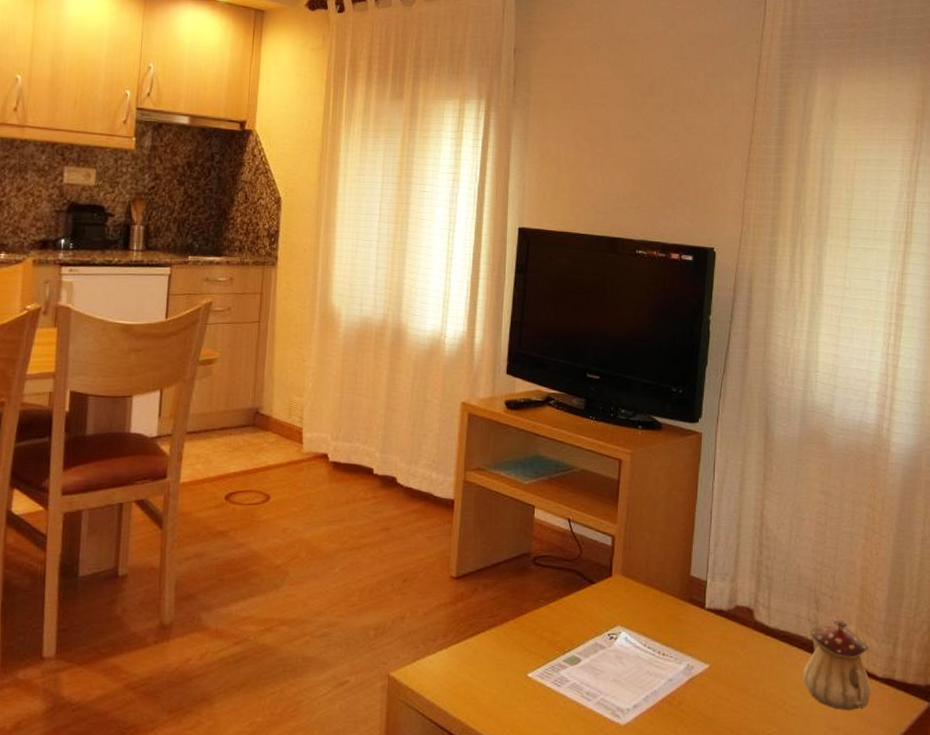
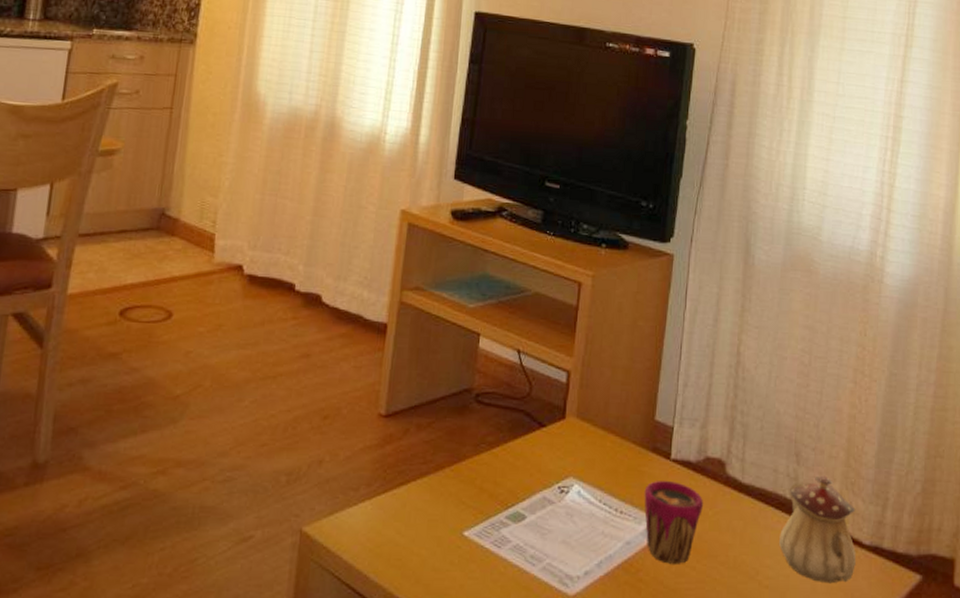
cup: none [683,626,735,697] -> present [644,480,703,564]

